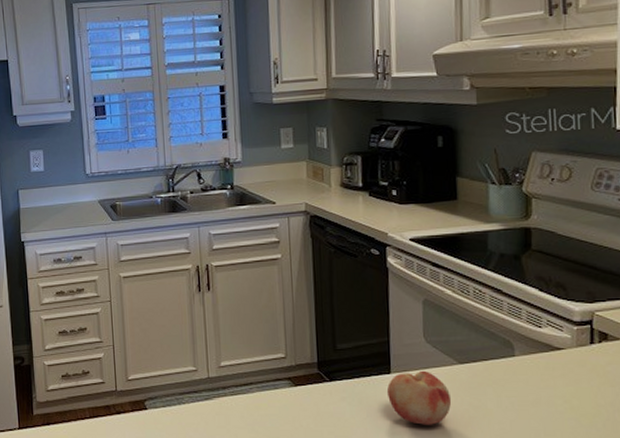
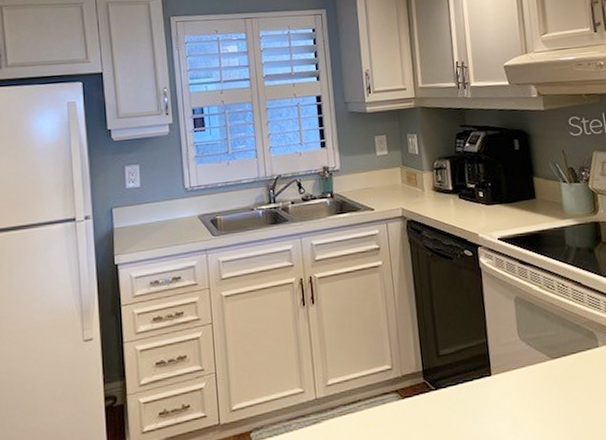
fruit: present [386,370,452,425] -> none [489,369,549,427]

